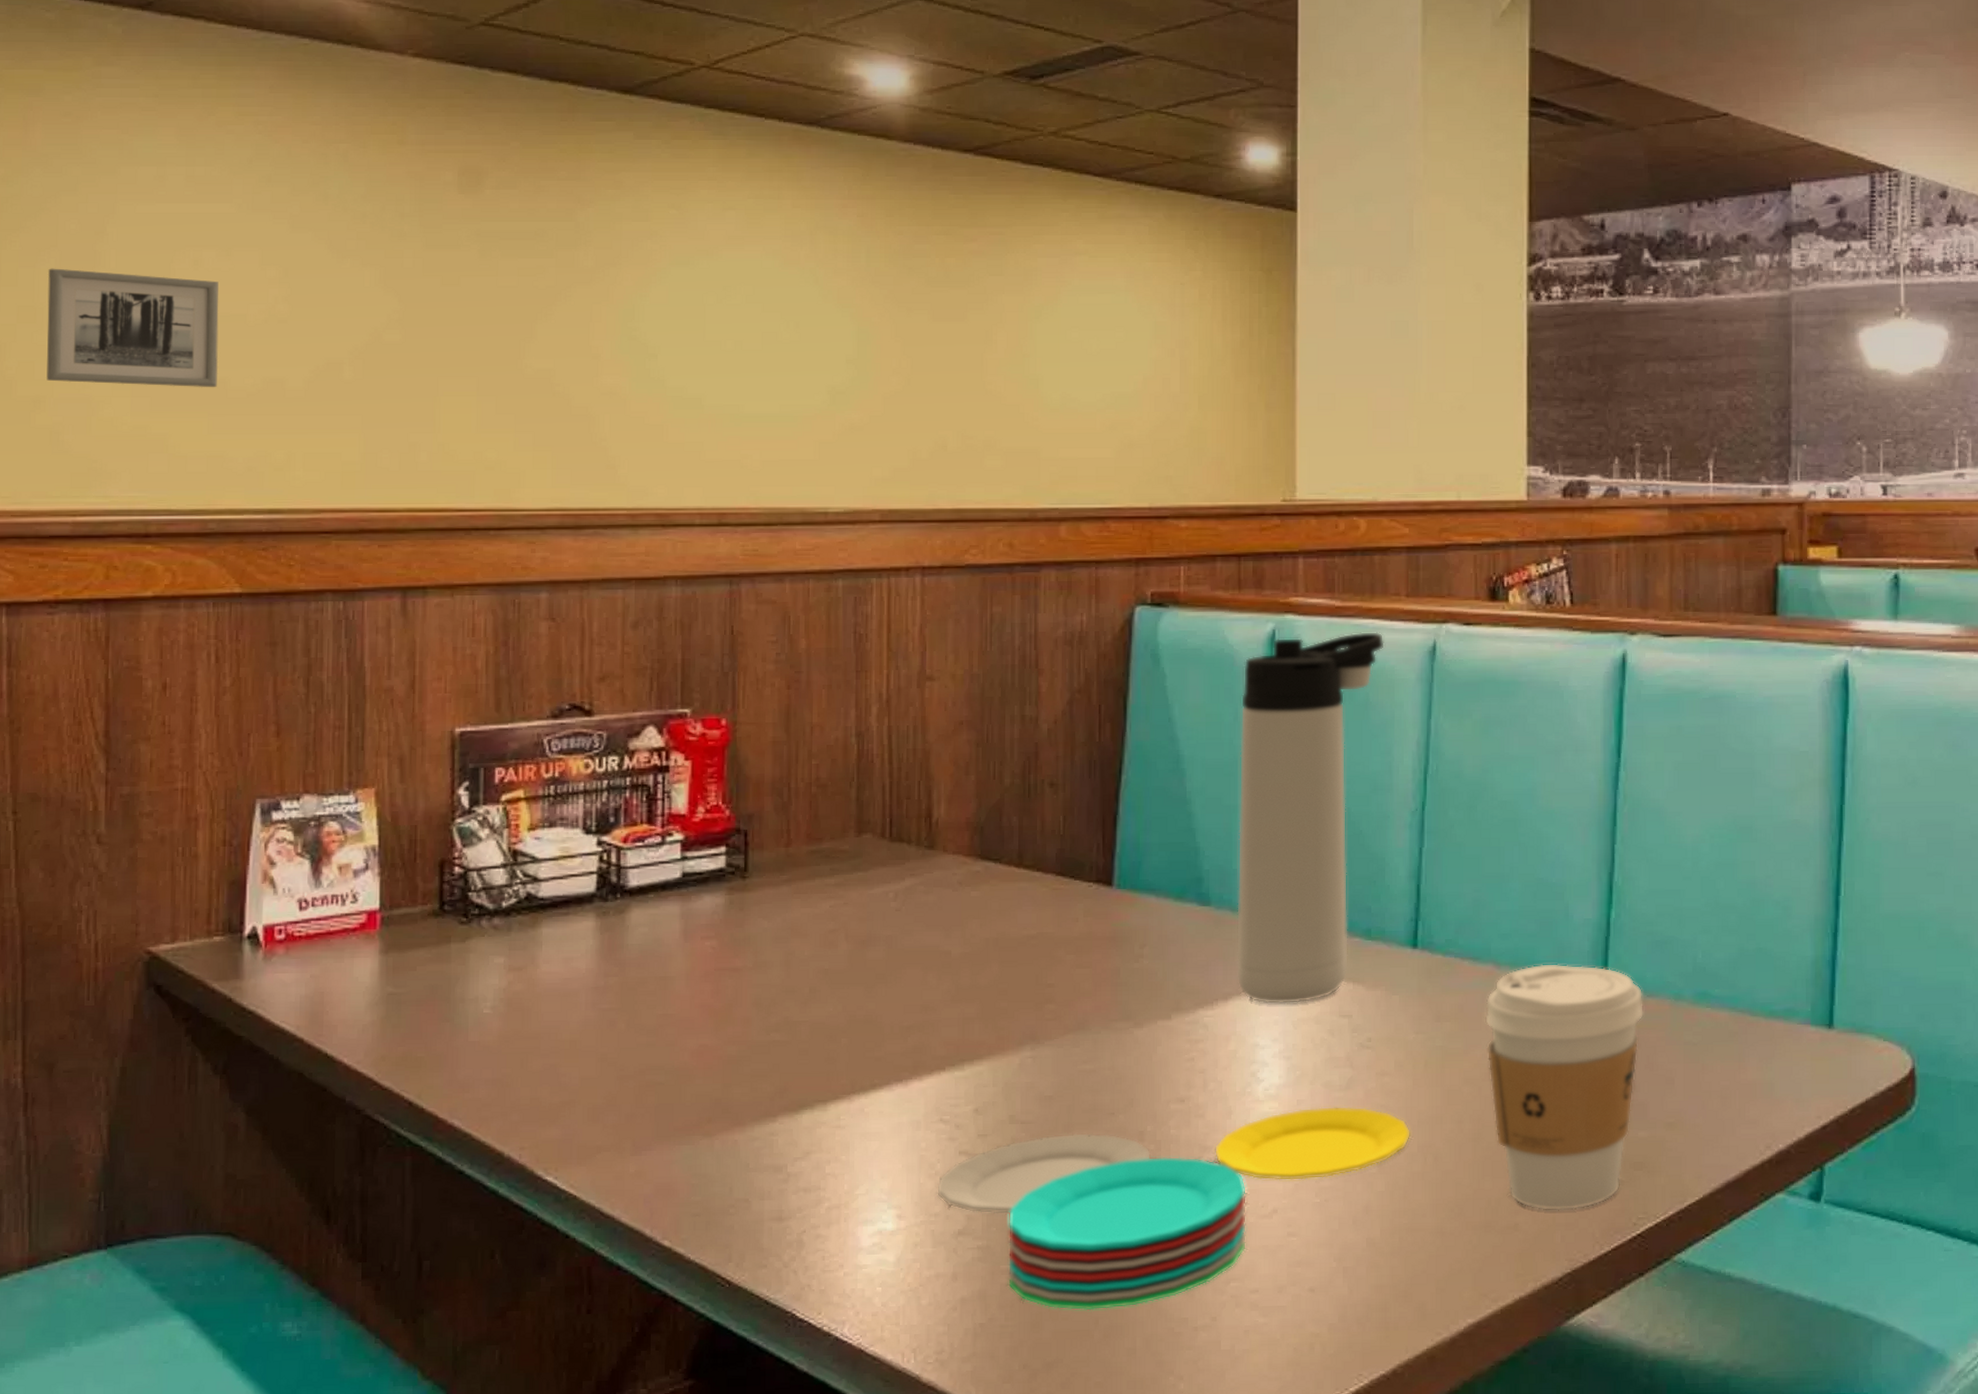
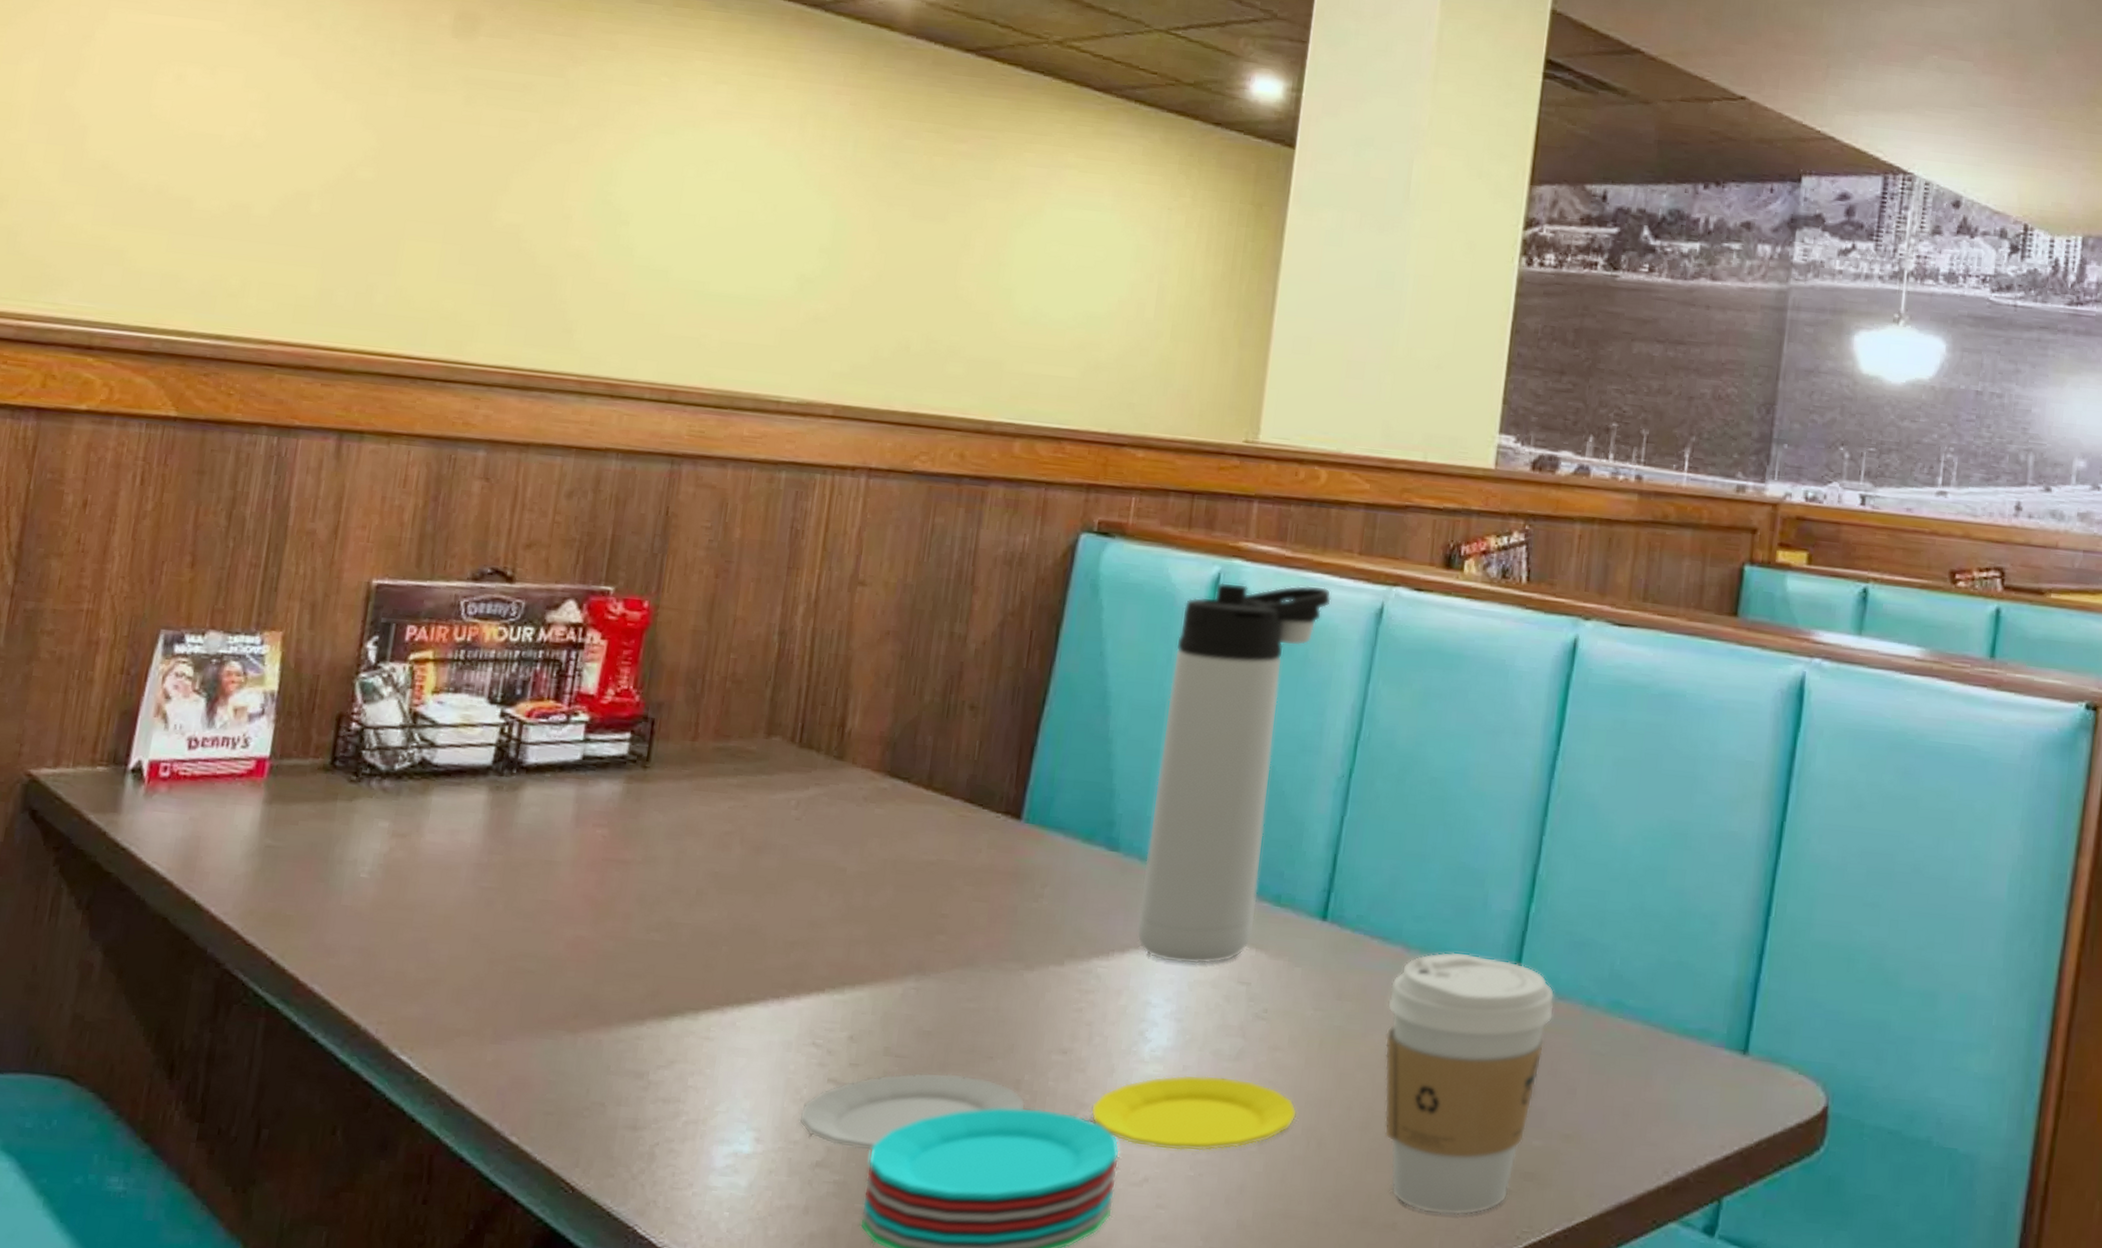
wall art: present [46,268,219,388] -> none [12,67,199,206]

